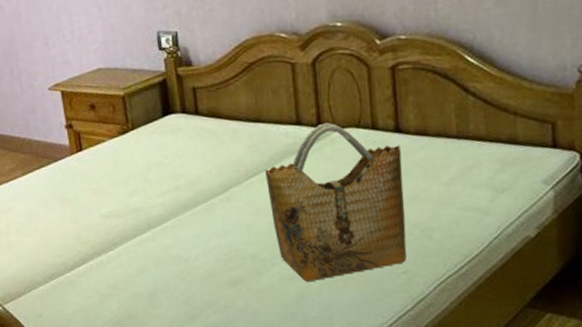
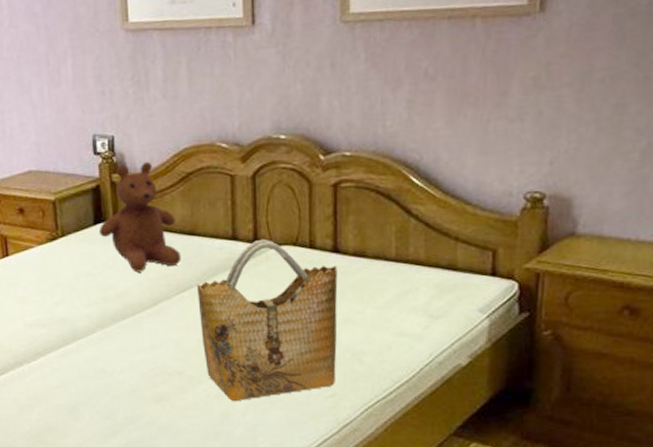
teddy bear: none [167,54,249,161] -> present [98,161,182,273]

